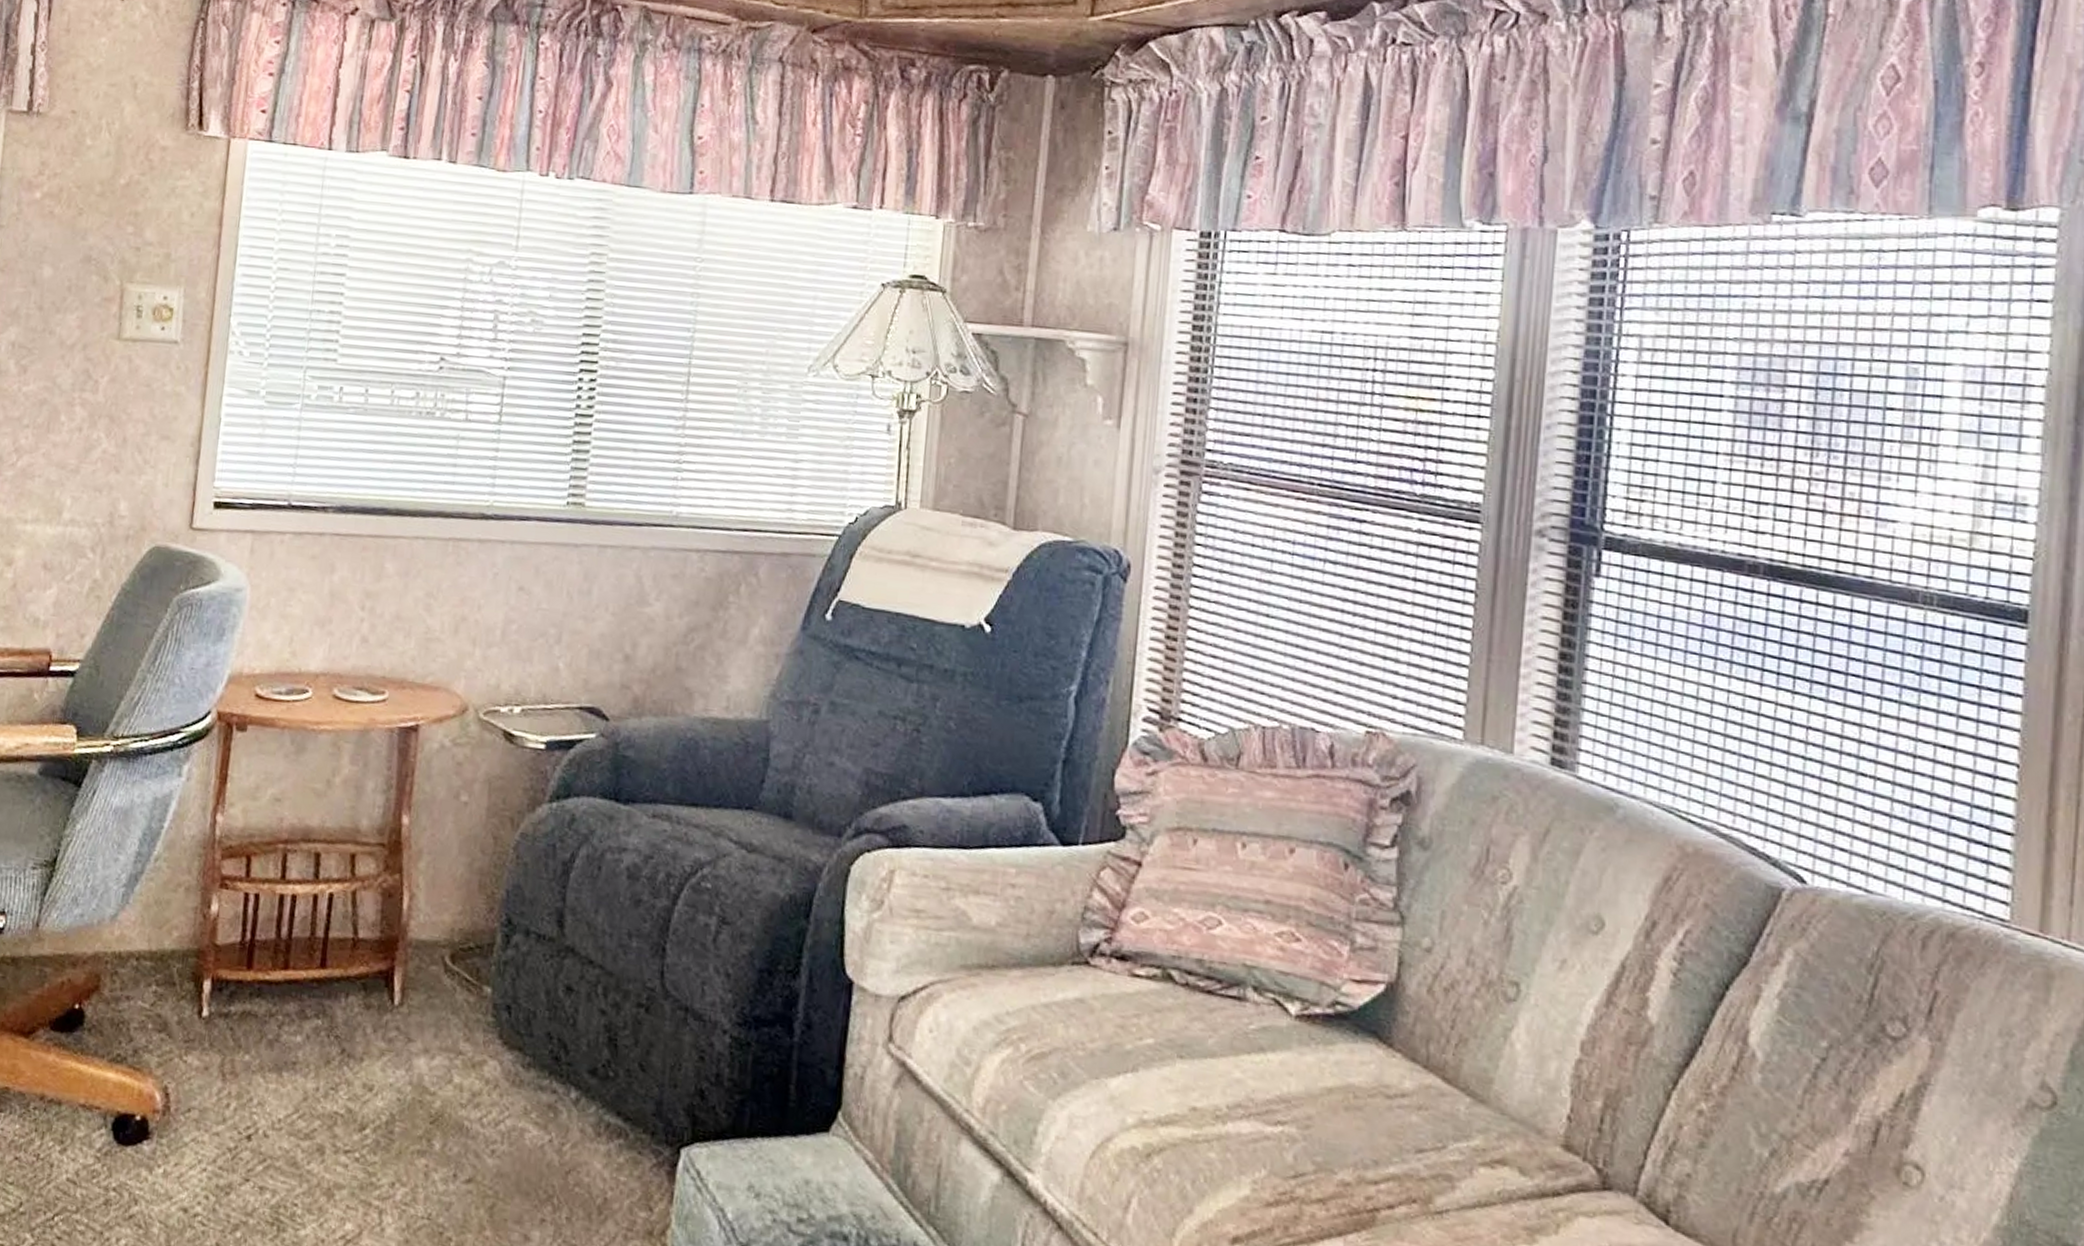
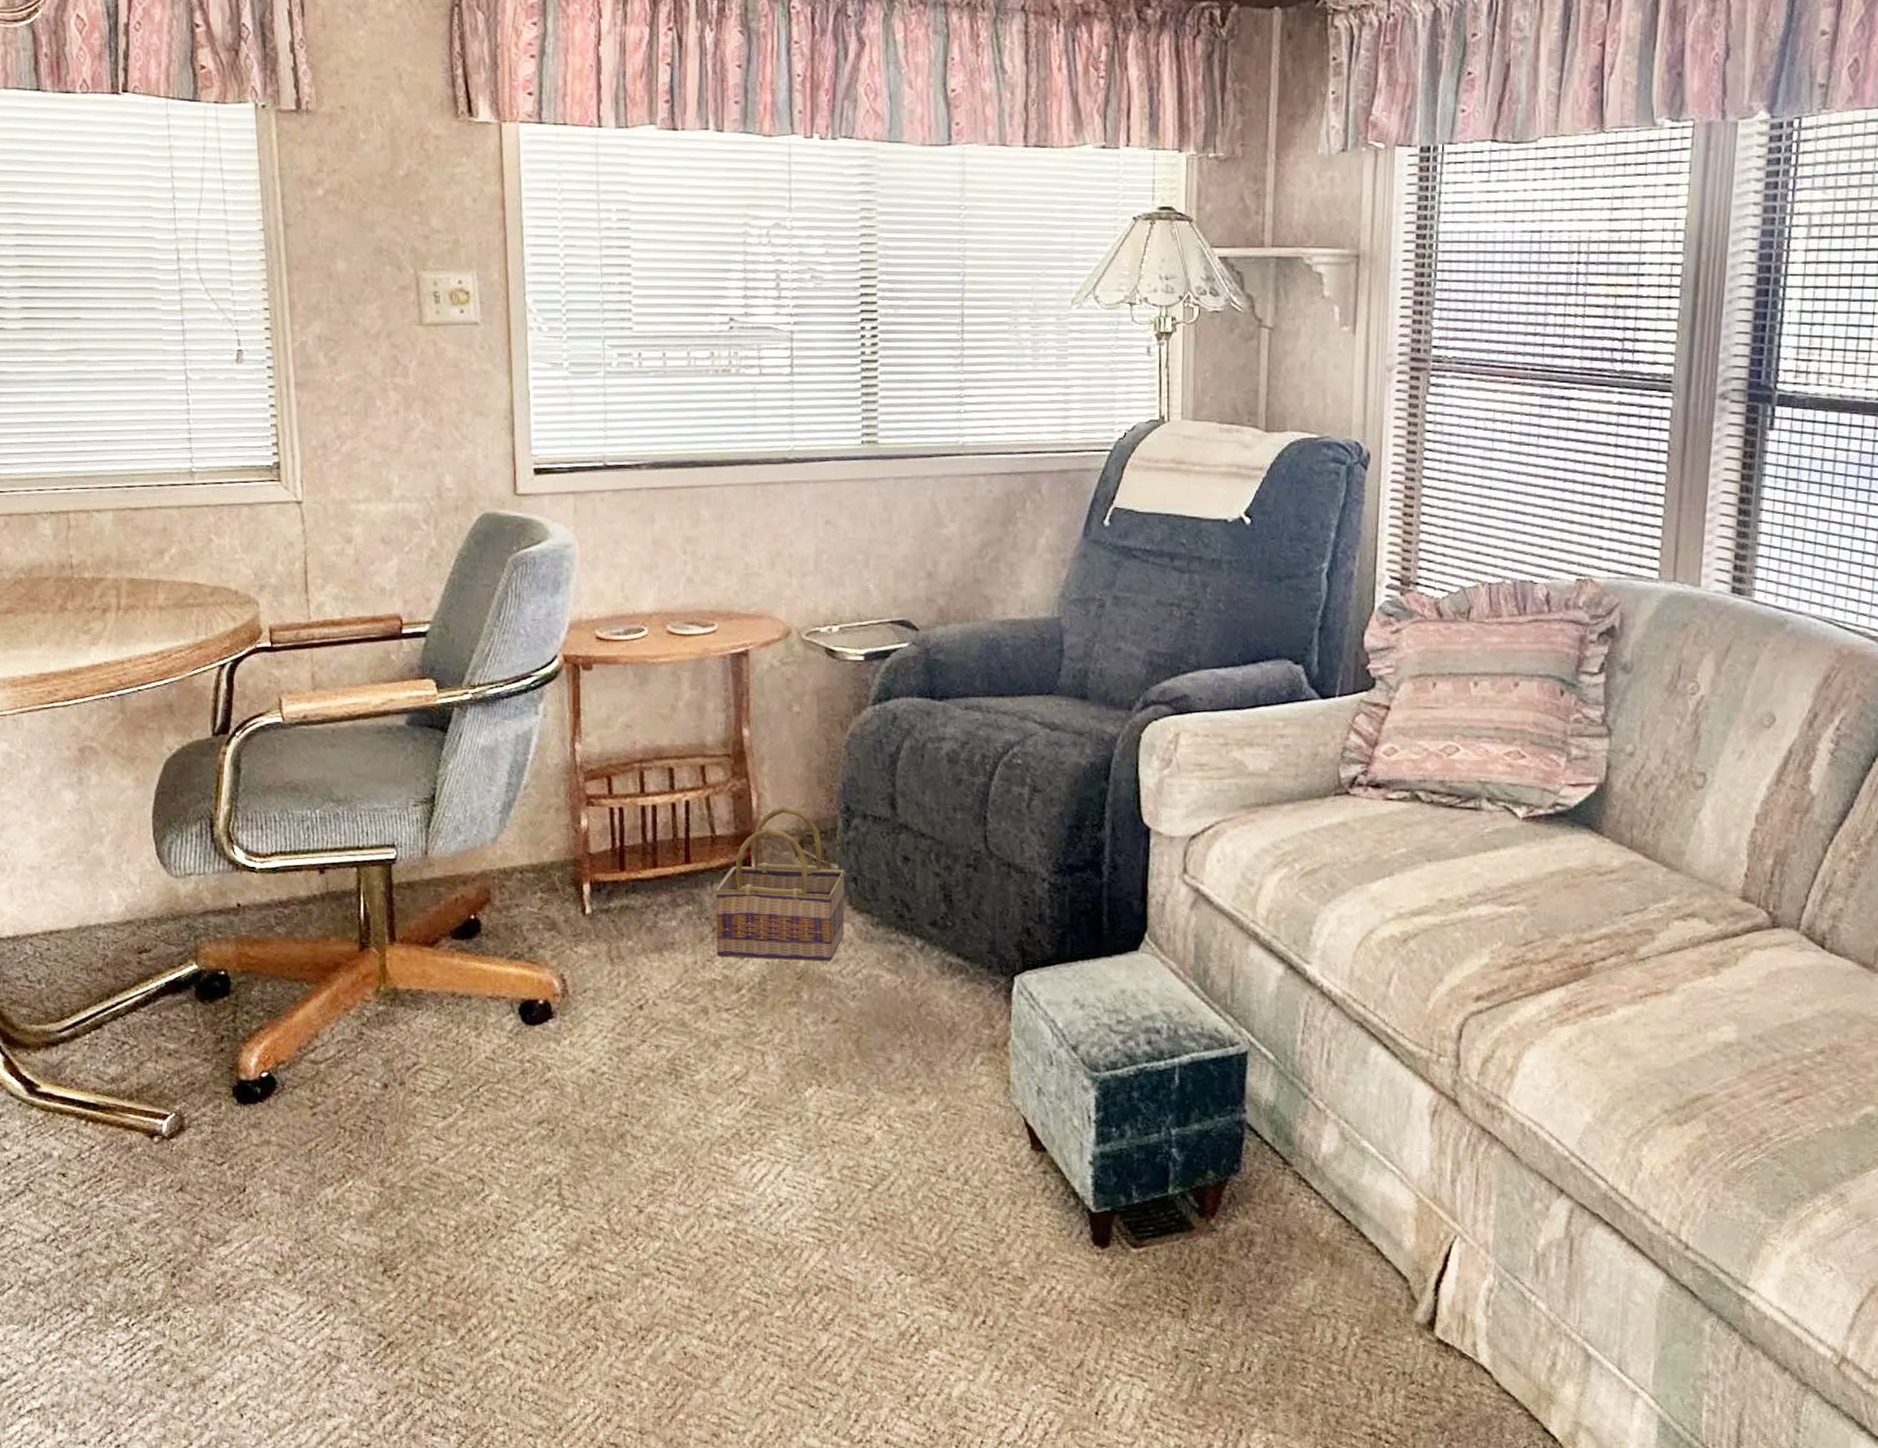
basket: none [342,912,500,1106] -> present [714,807,846,962]

